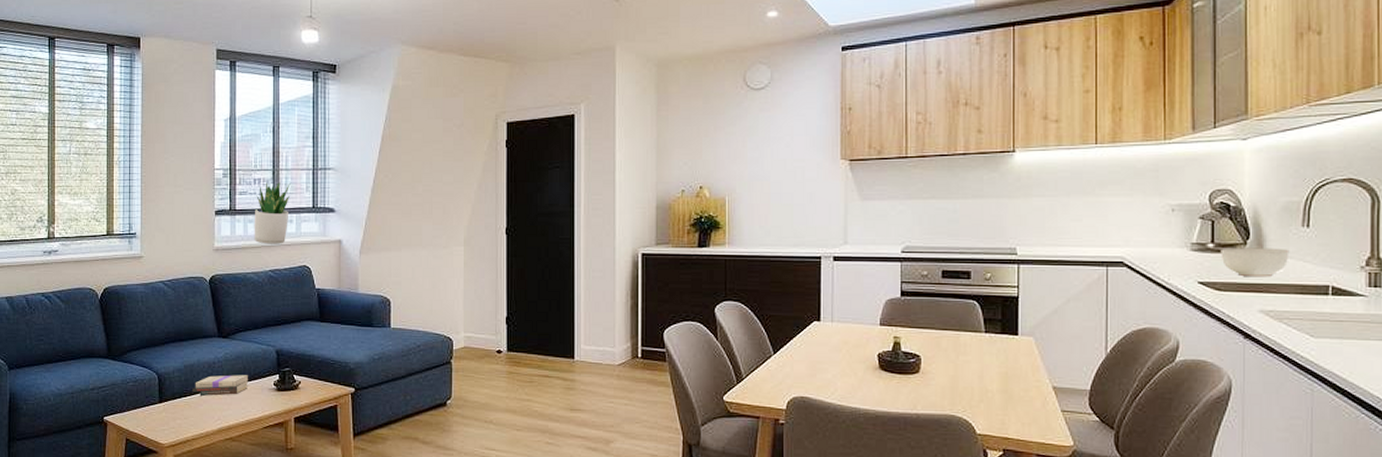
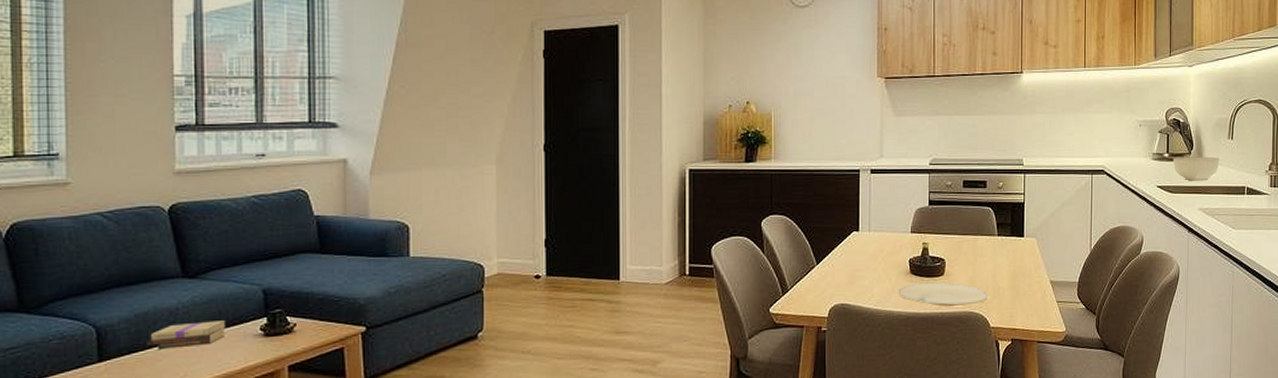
planter: present [254,181,291,244] -> none [230,91,279,165]
plate: none [863,379,974,408] -> present [897,282,989,306]

